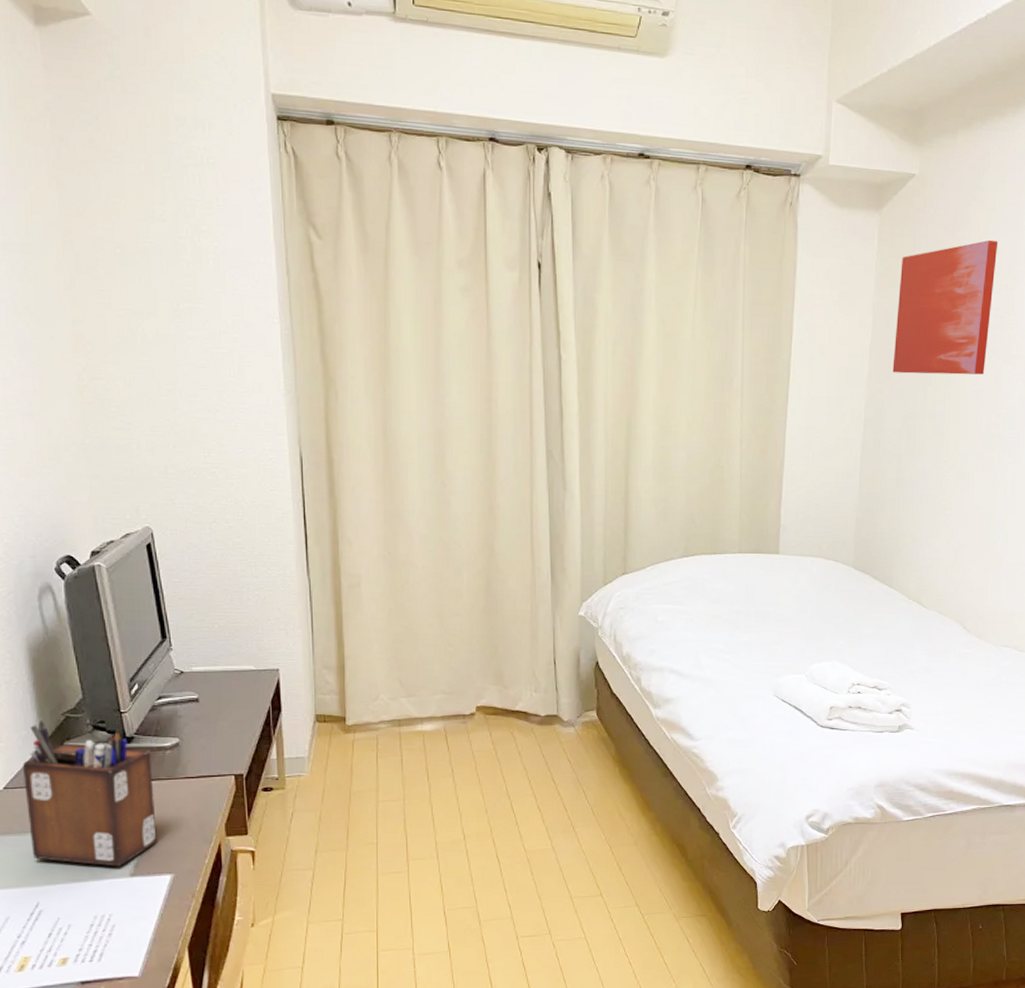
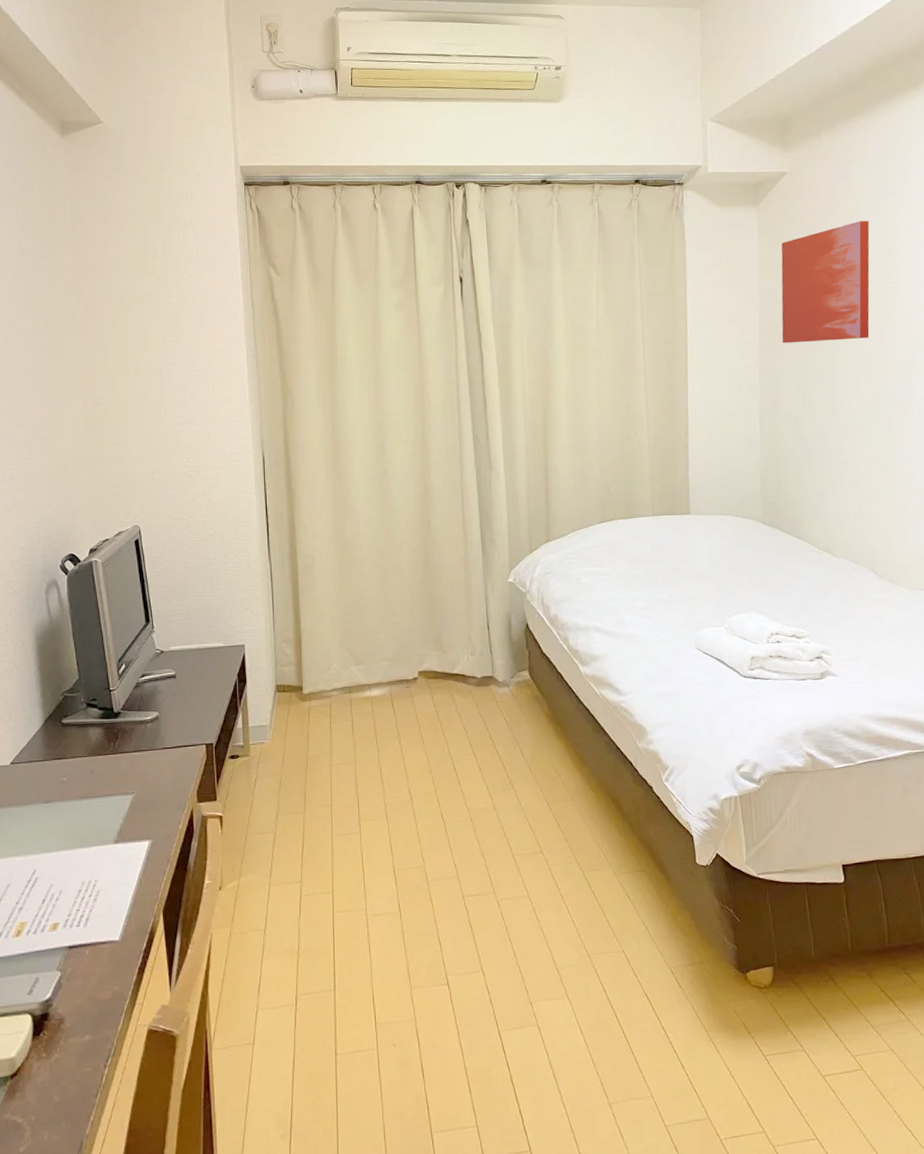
desk organizer: present [23,719,157,867] -> none [28,700,138,834]

